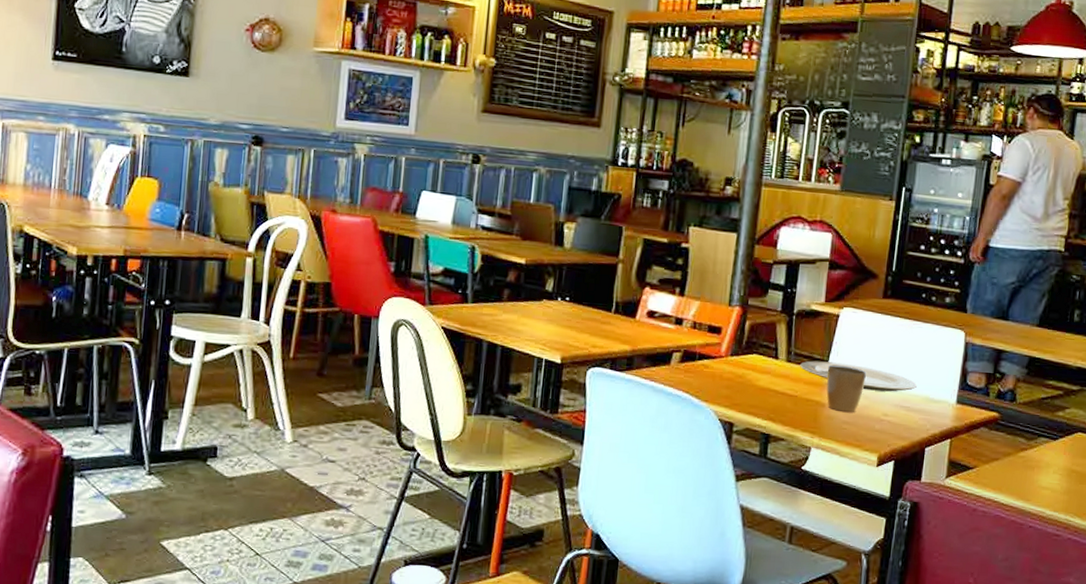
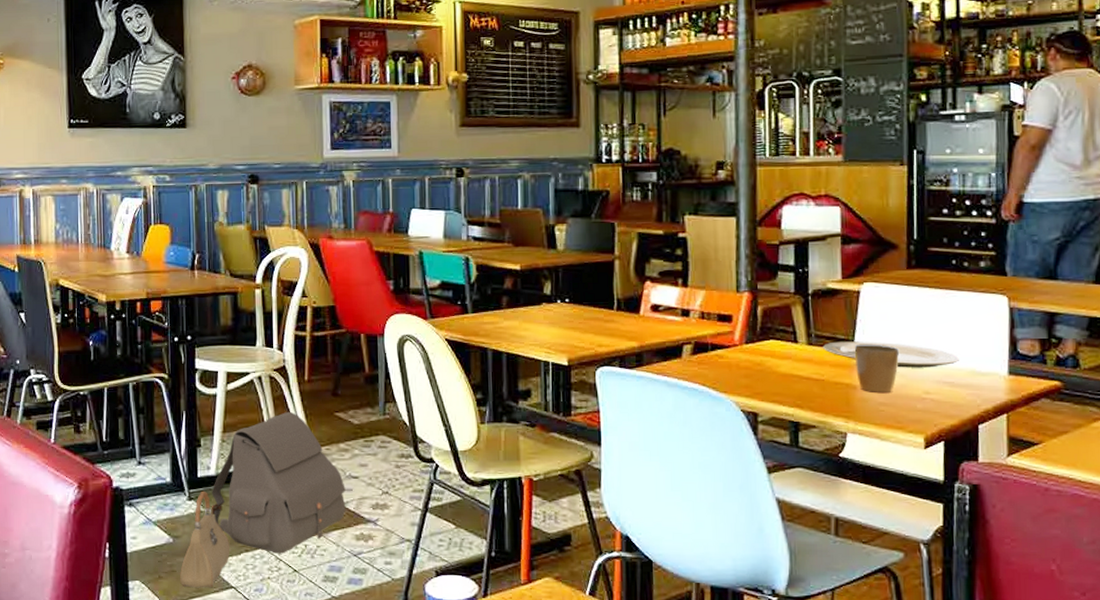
handbag: none [129,465,189,569] -> present [180,490,230,588]
satchel: none [171,388,321,536] -> present [211,411,346,554]

